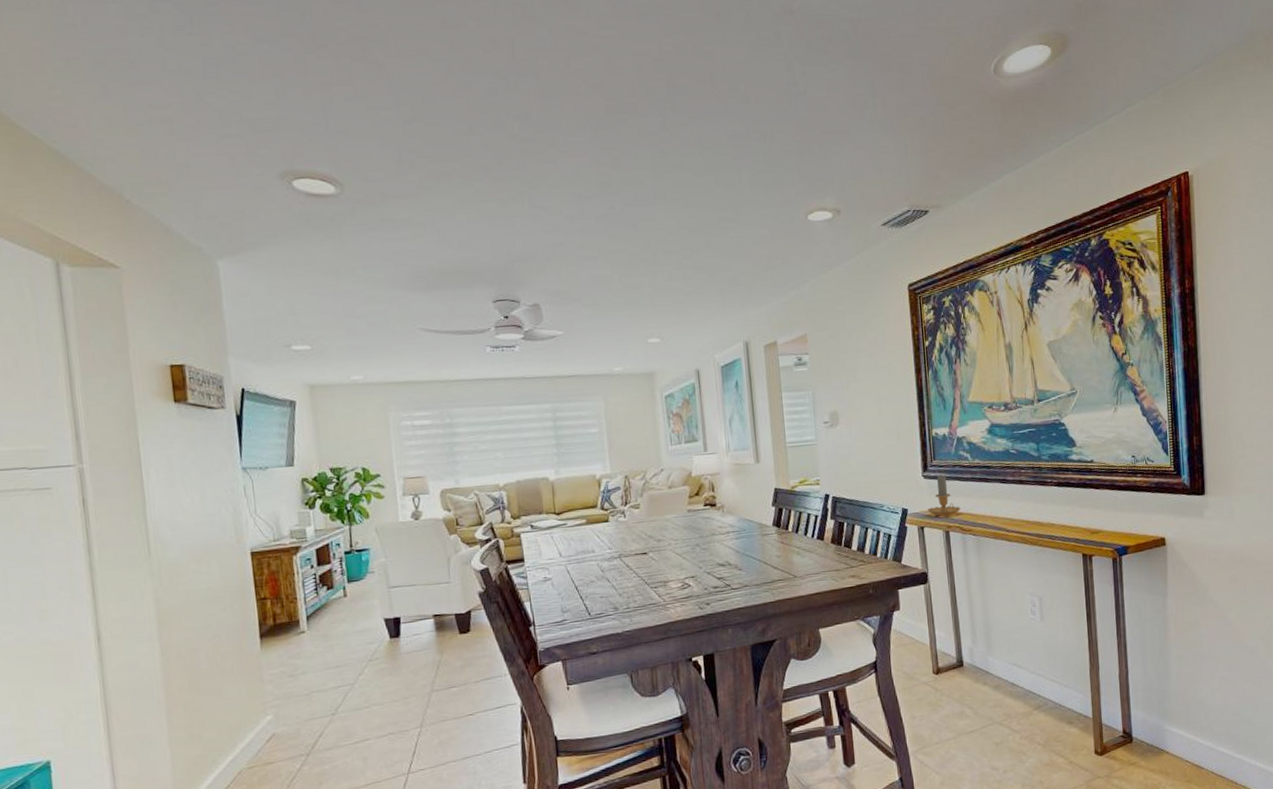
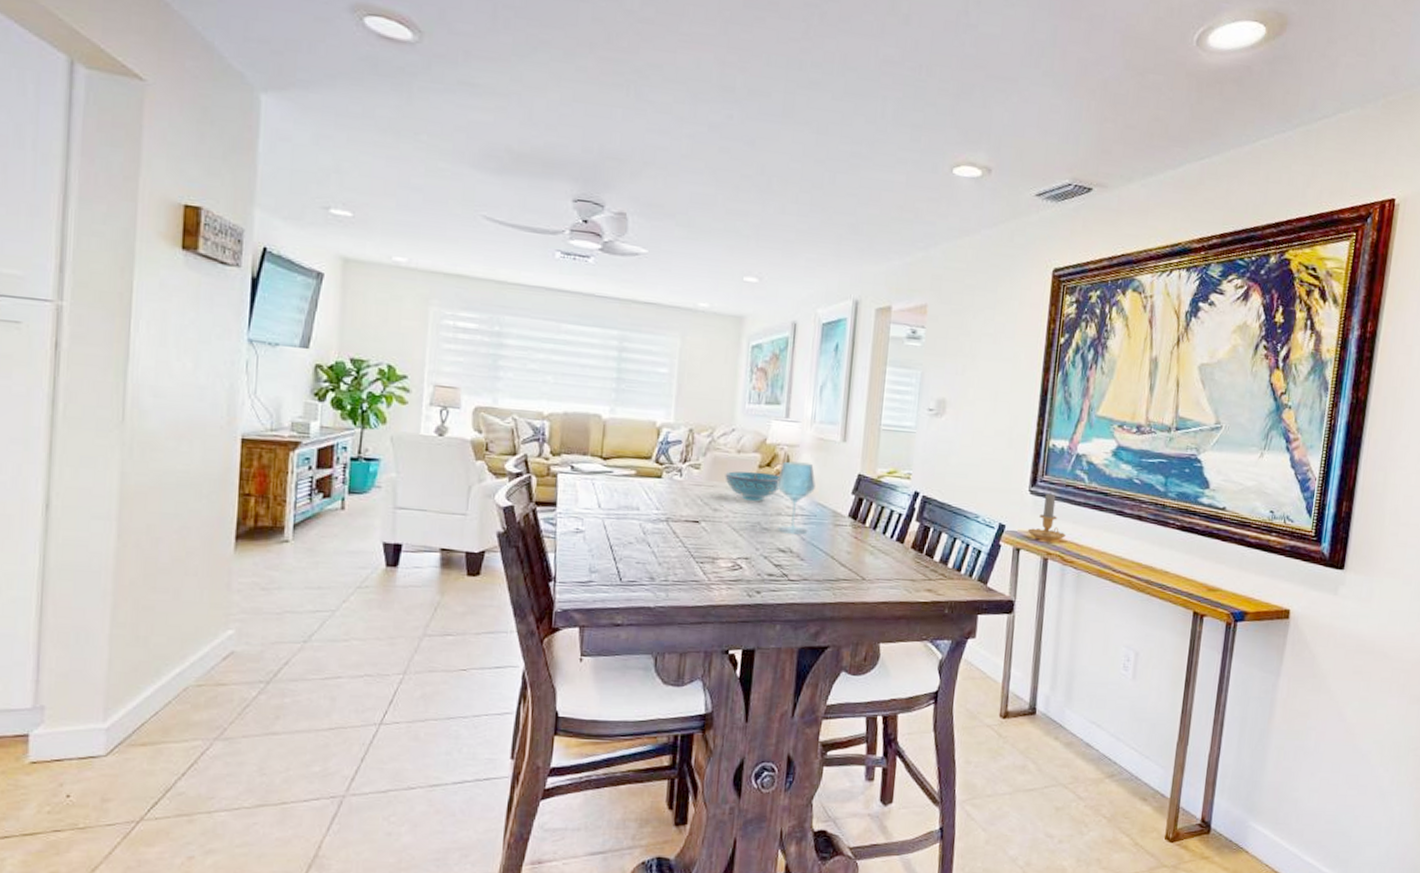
bowl: none [662,501,709,529] -> present [725,471,780,502]
wine glass: none [707,486,741,550] -> present [777,461,816,535]

